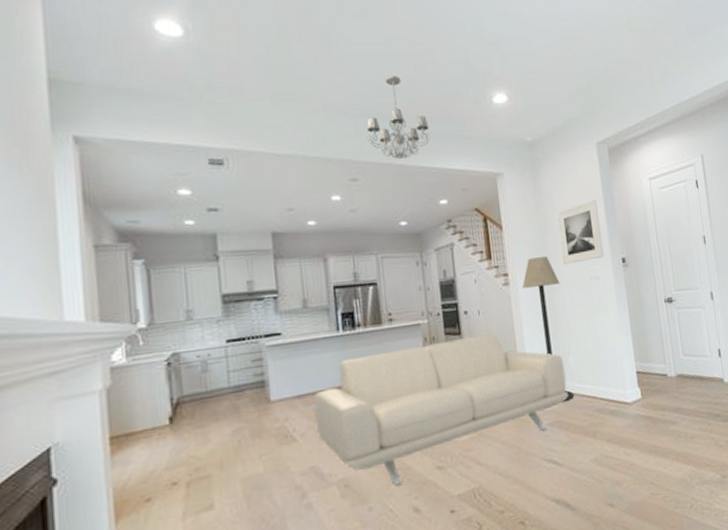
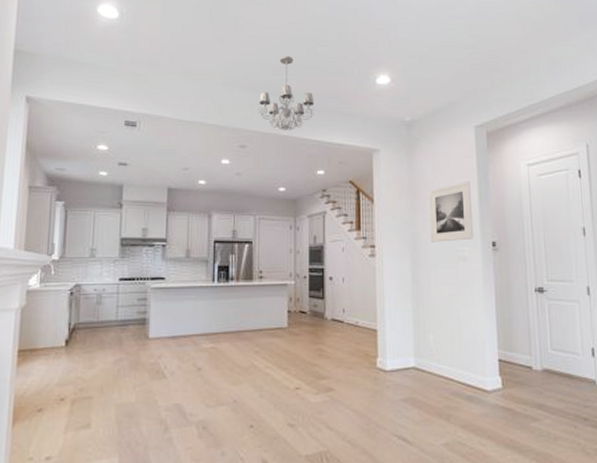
sofa: present [313,333,568,485] -> none [184,301,424,435]
floor lamp: present [522,256,574,403] -> none [388,233,430,380]

